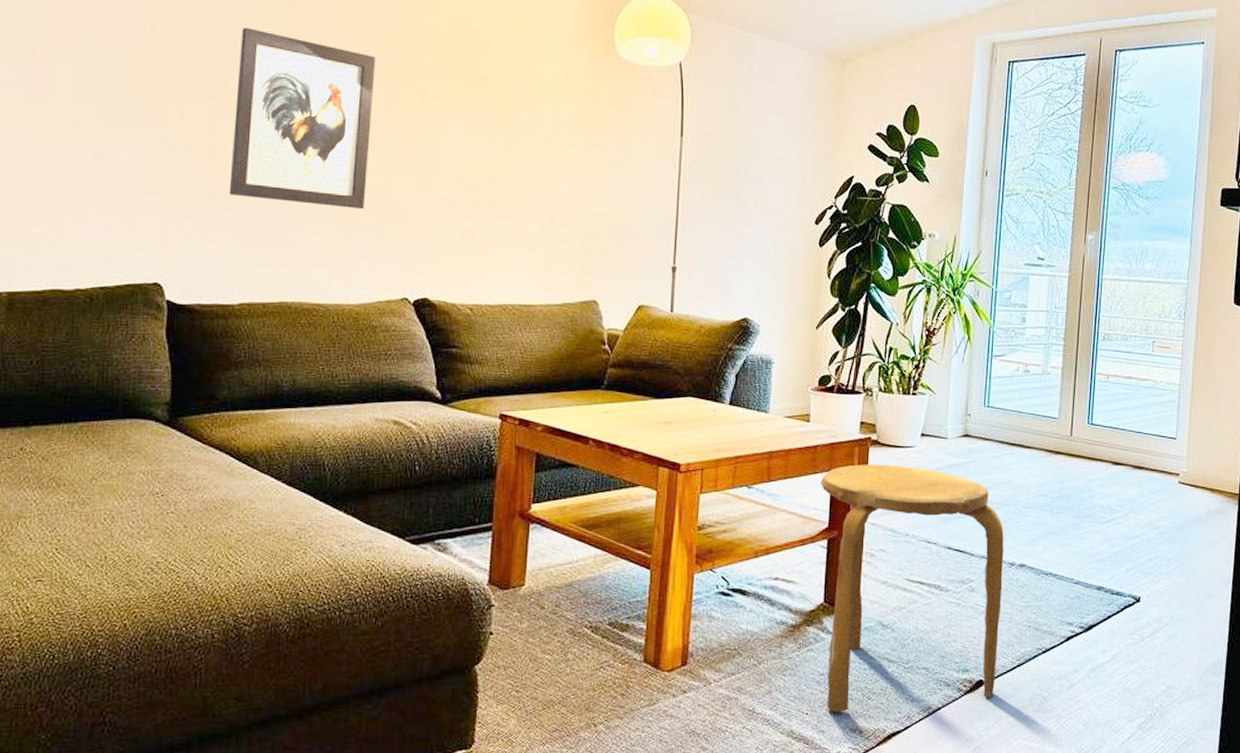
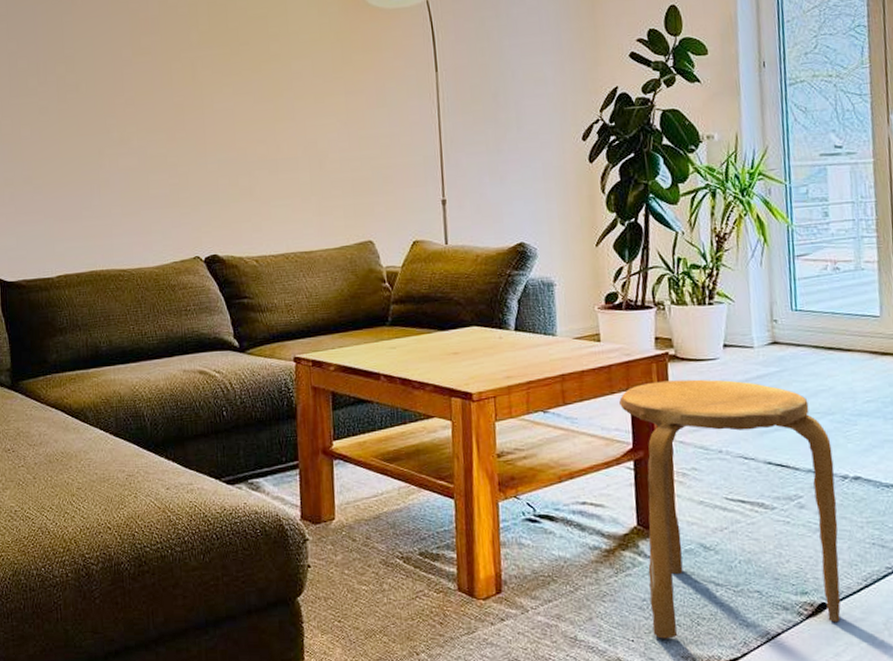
wall art: present [228,27,376,210] -> none [34,30,153,181]

